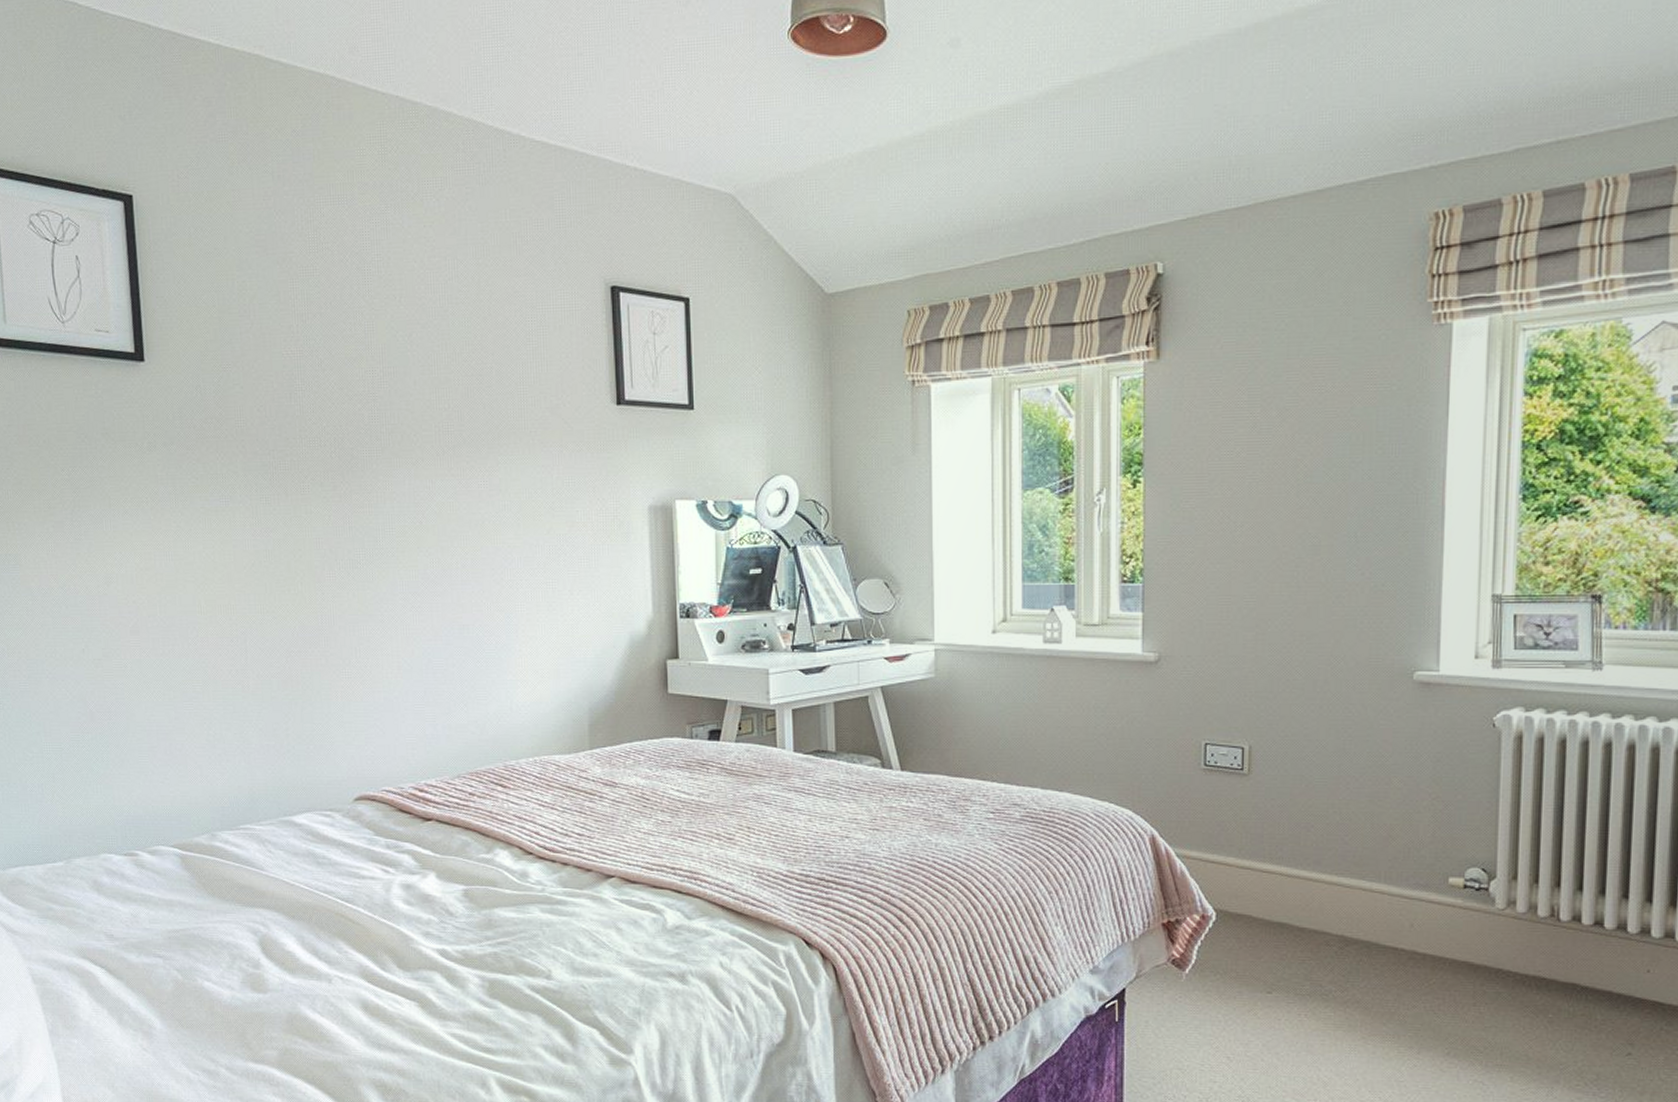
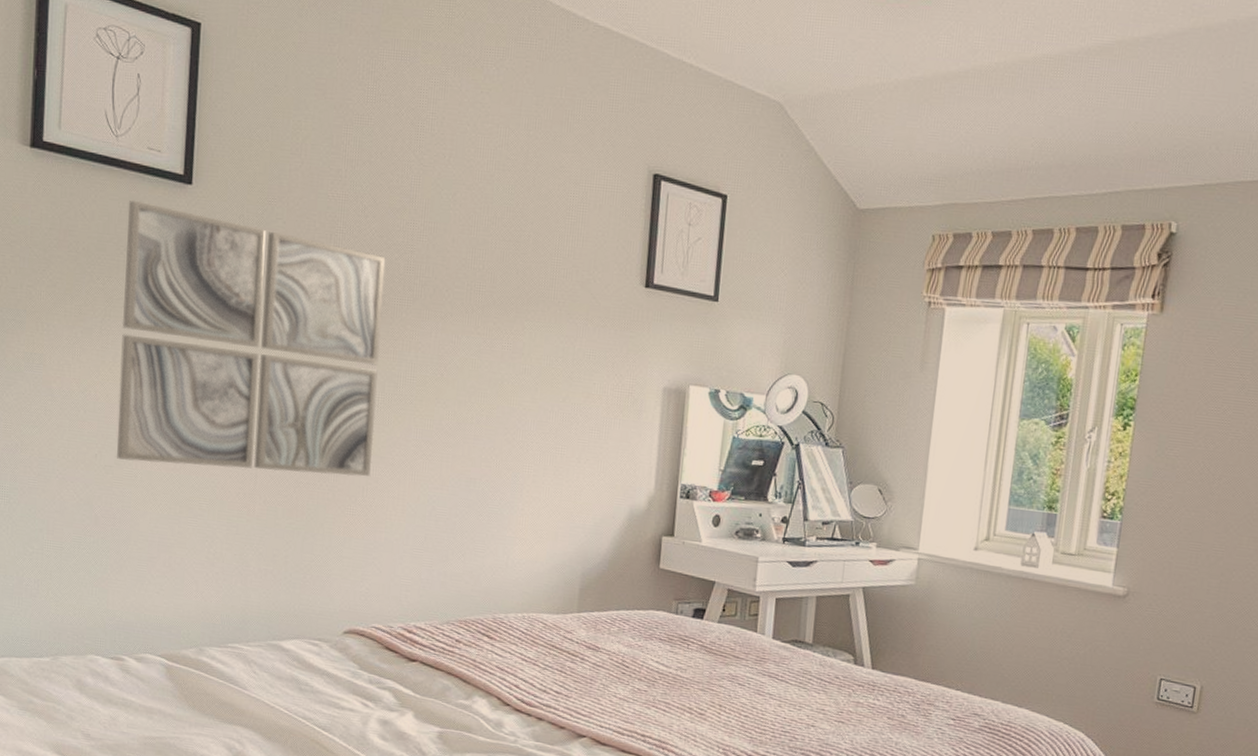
wall art: none [83,385,361,651] -> present [116,200,386,477]

